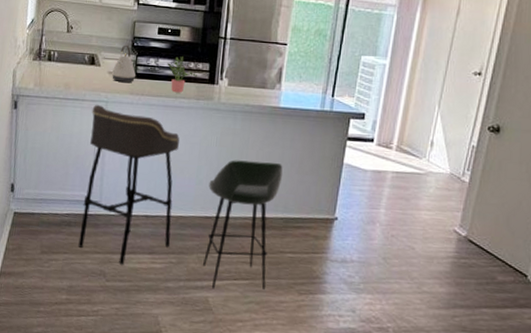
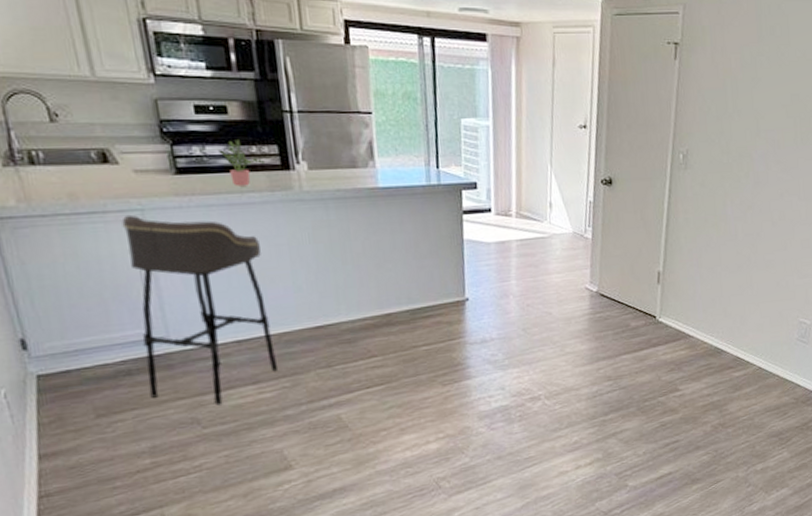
kettle: present [111,44,136,83] -> none [138,130,177,183]
bar stool: present [203,160,283,290] -> none [311,250,404,405]

